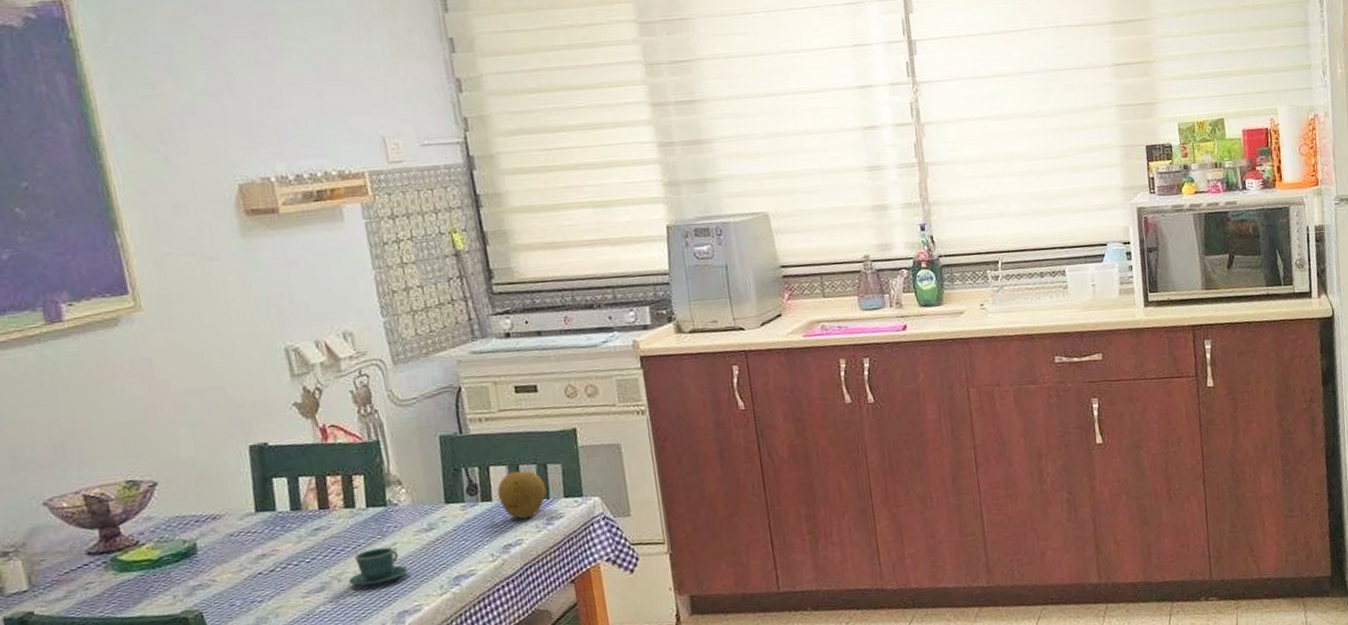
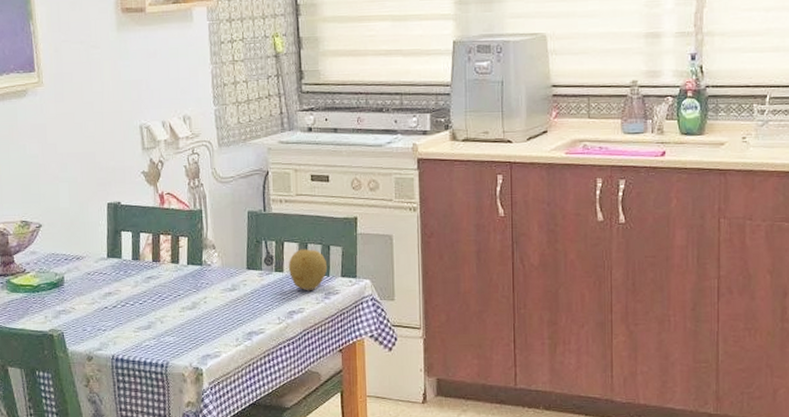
teacup: present [348,547,407,586] -> none [168,300,213,329]

